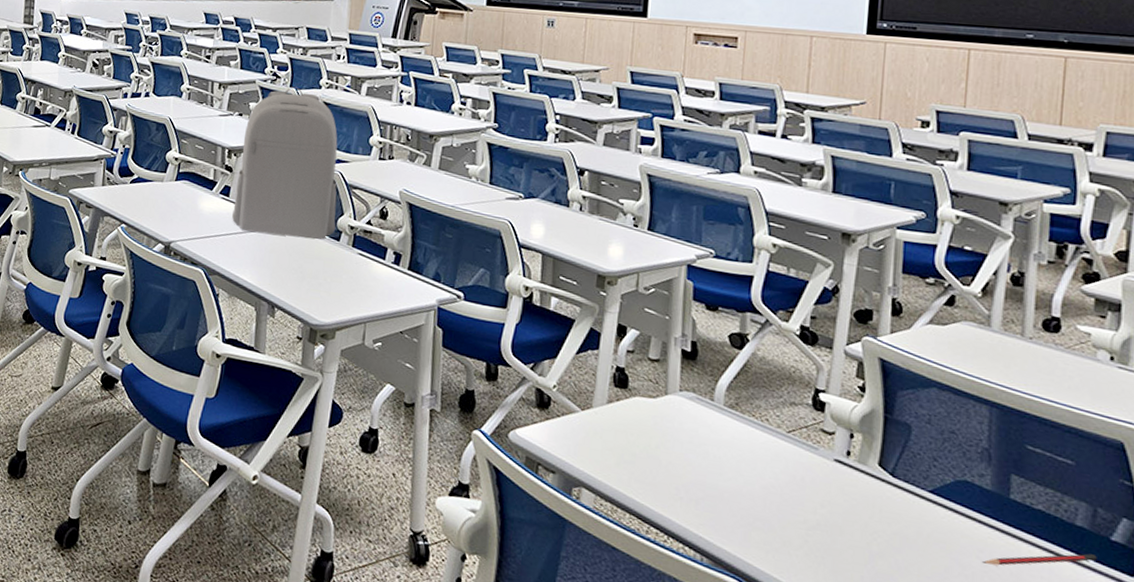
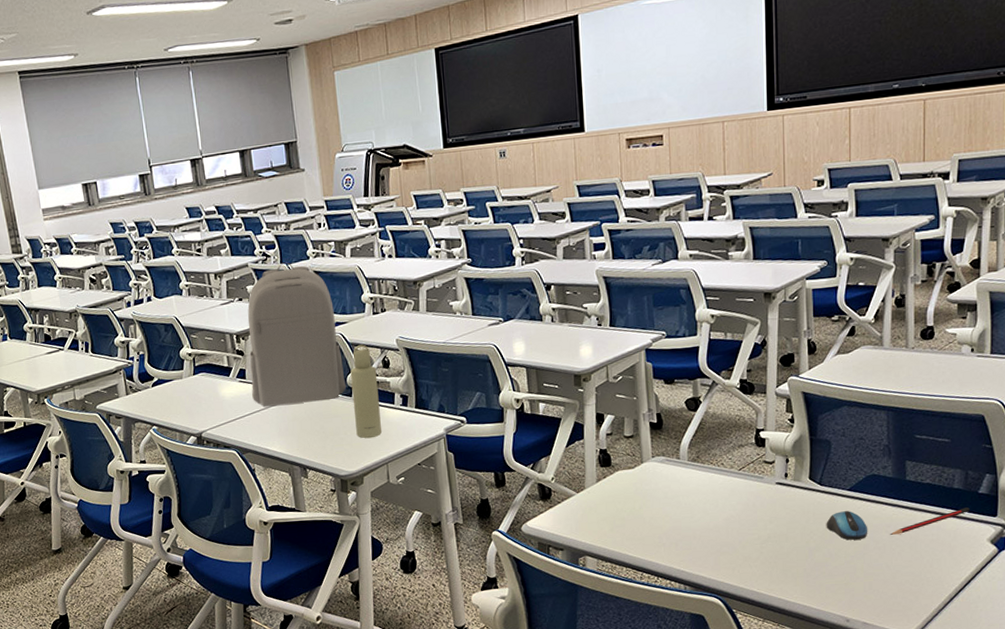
bottle: none [337,188,373,291] -> present [350,344,381,438]
computer mouse: none [895,515,953,559] -> present [826,511,868,540]

